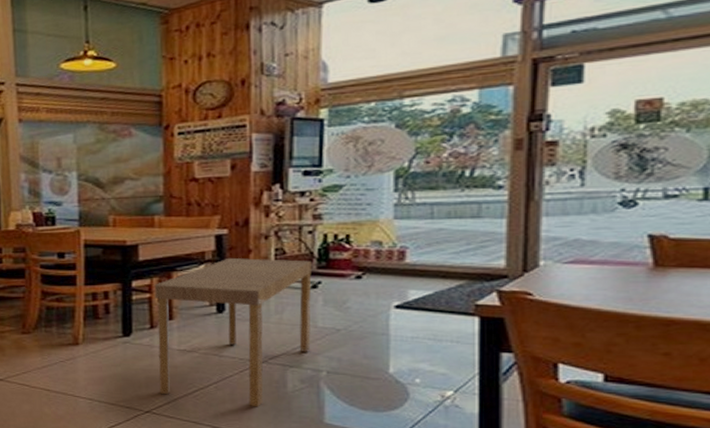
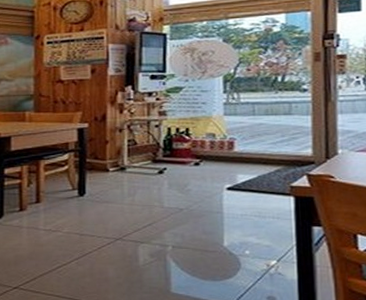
dining table: present [154,257,312,407] -> none [24,147,159,280]

